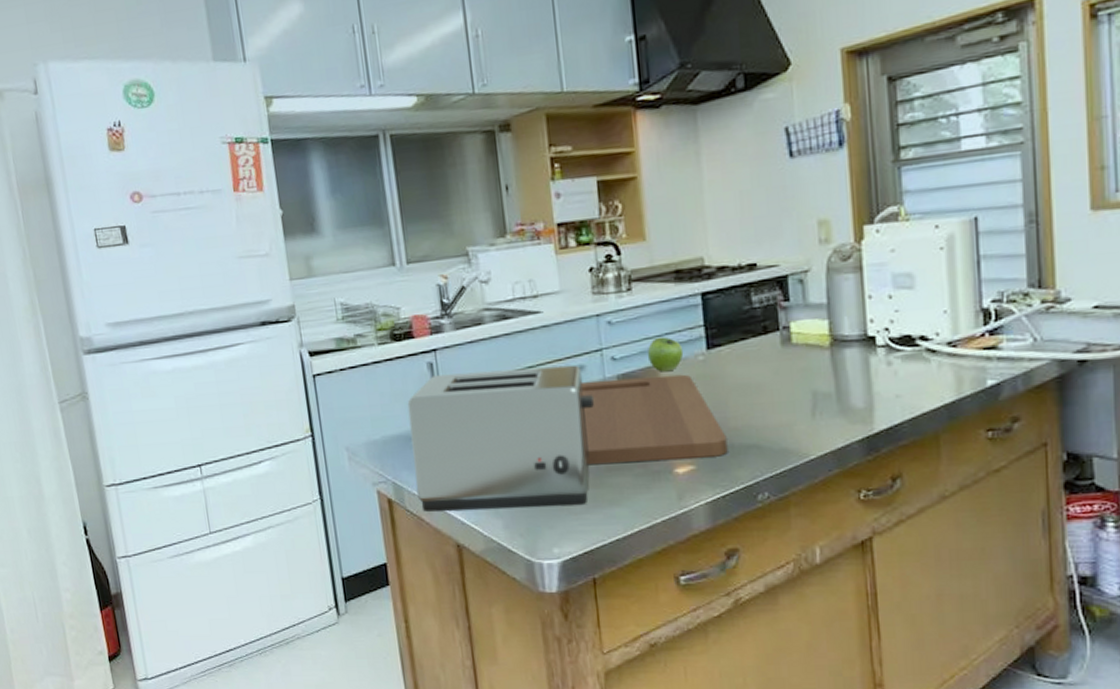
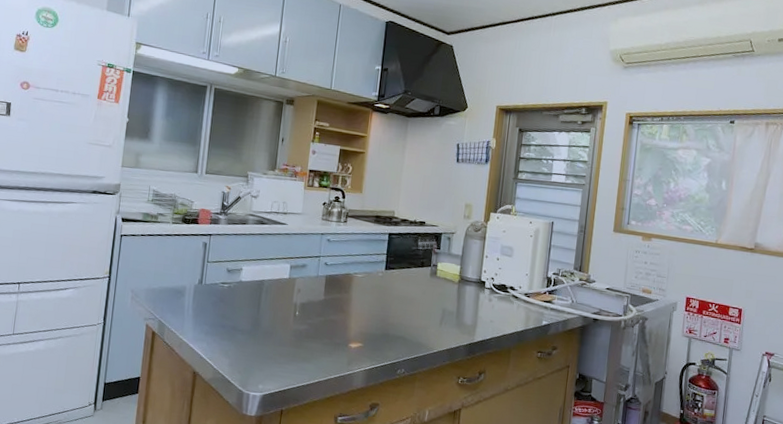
toaster: present [407,365,594,512] -> none [174,252,308,358]
cutting board: present [582,374,728,465] -> none [295,275,386,341]
fruit: present [647,336,684,372] -> none [347,256,371,280]

